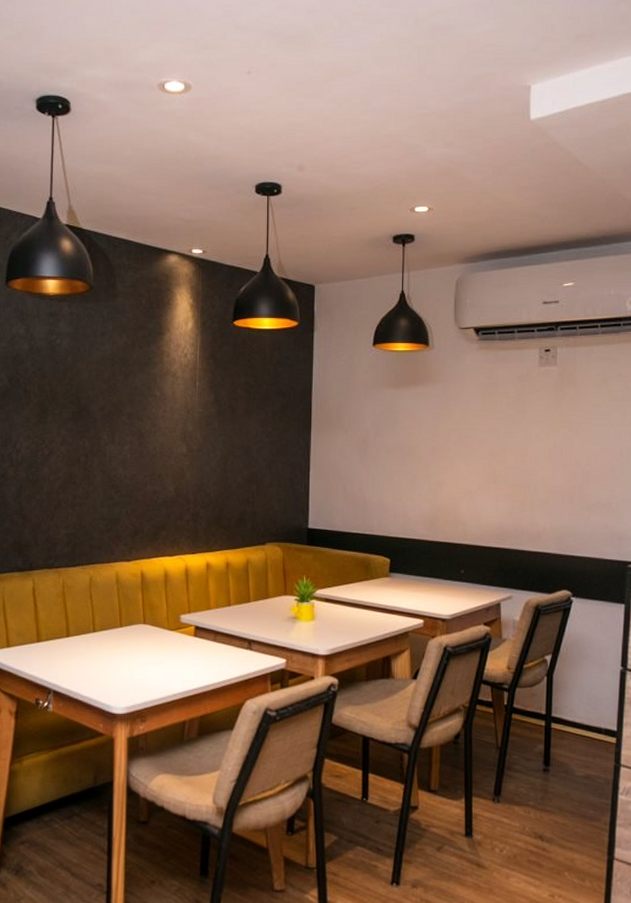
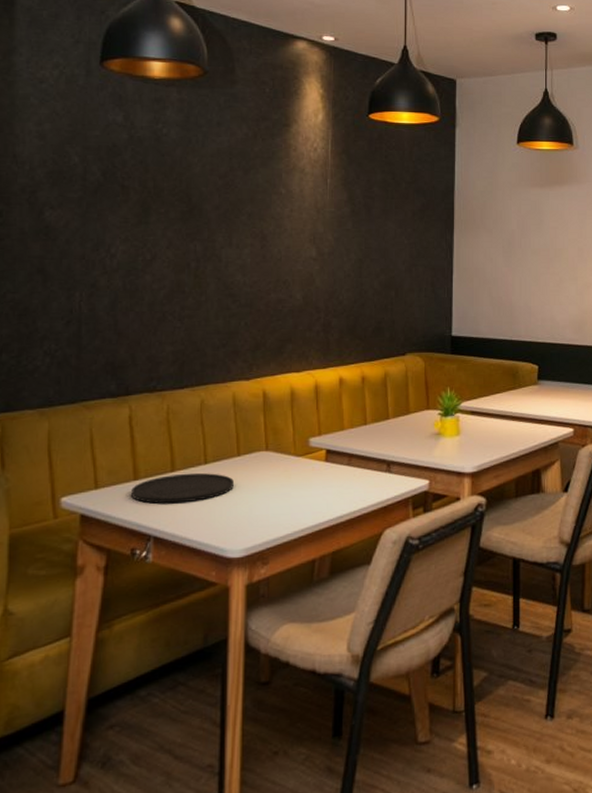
plate: none [35,639,117,664] -> present [131,472,234,504]

